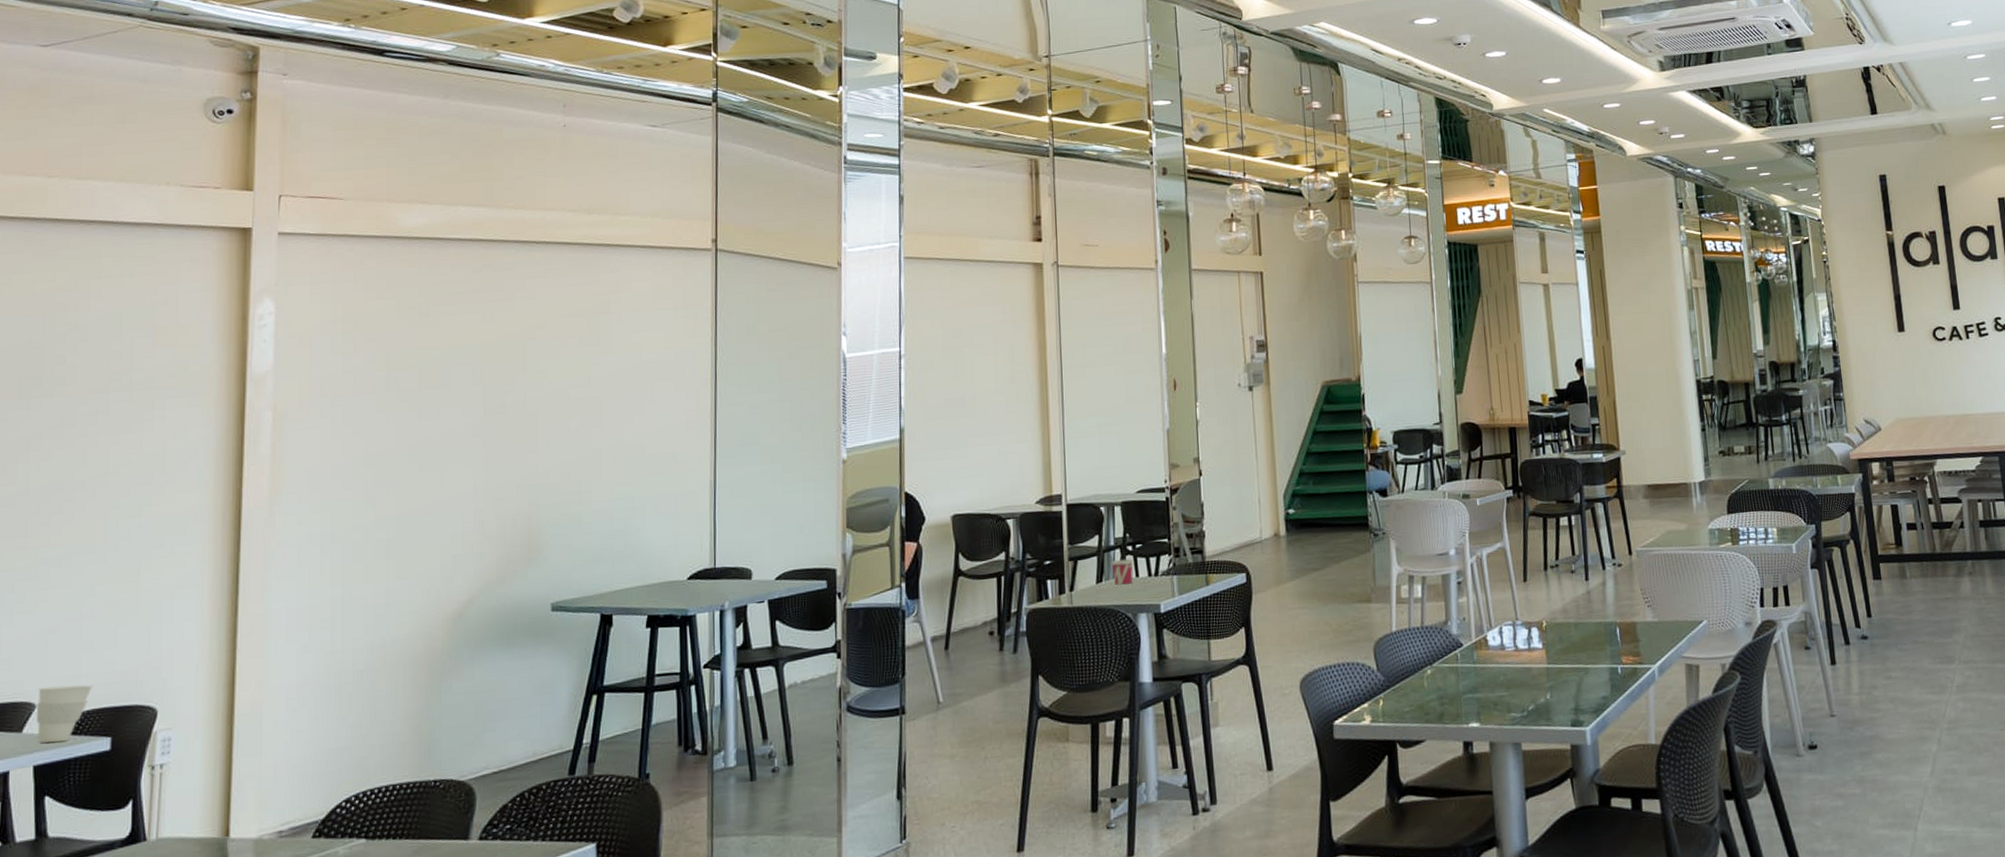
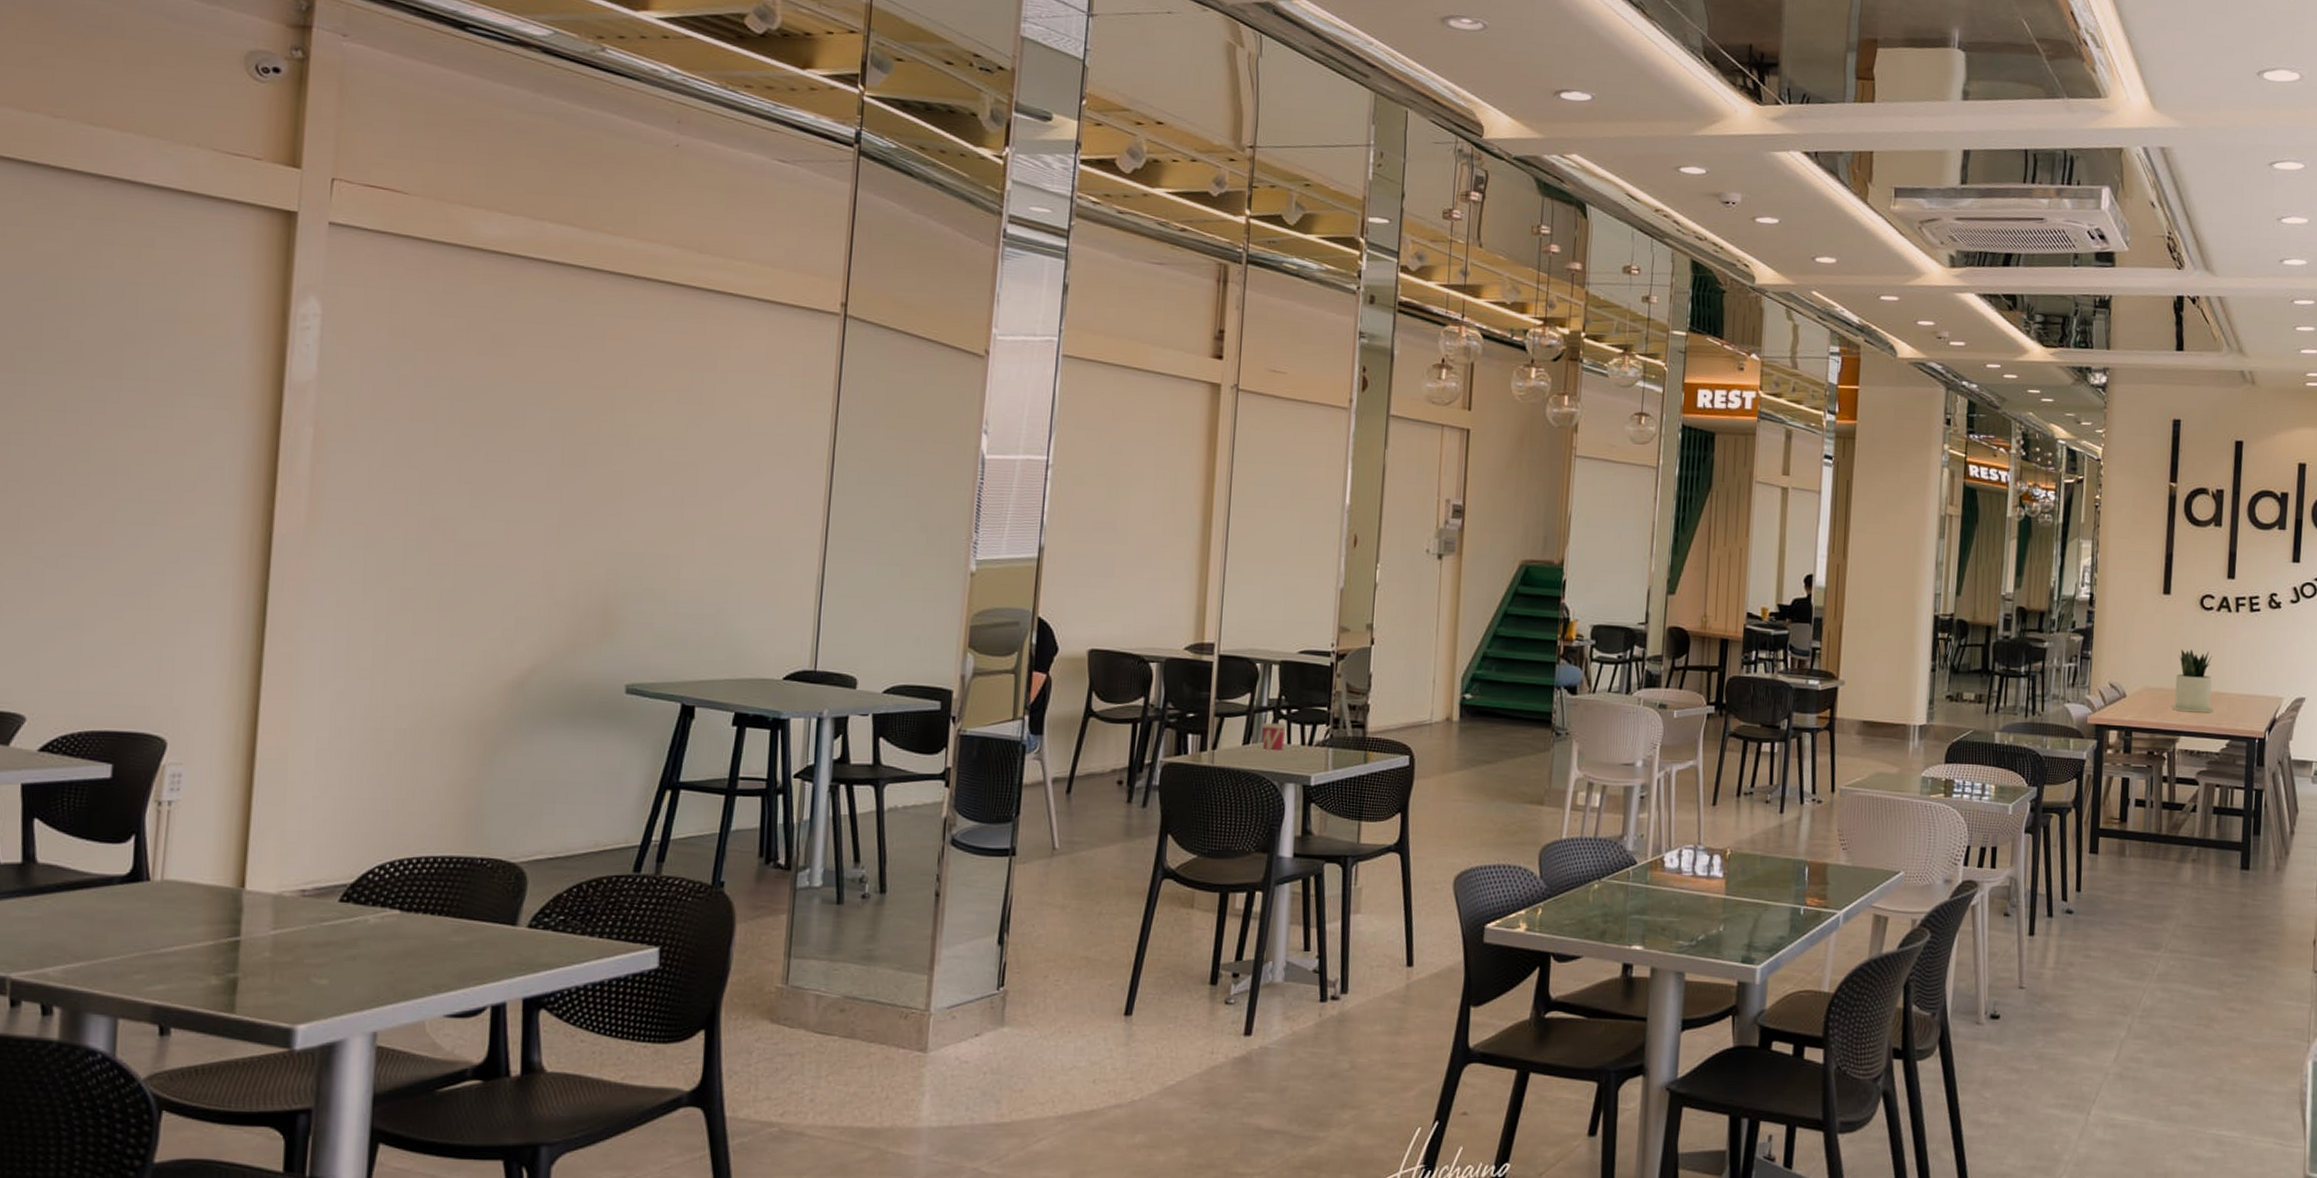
cup: present [36,685,92,744] -> none [25,700,92,762]
planter: none [1922,378,1964,437] -> present [2170,649,2215,714]

